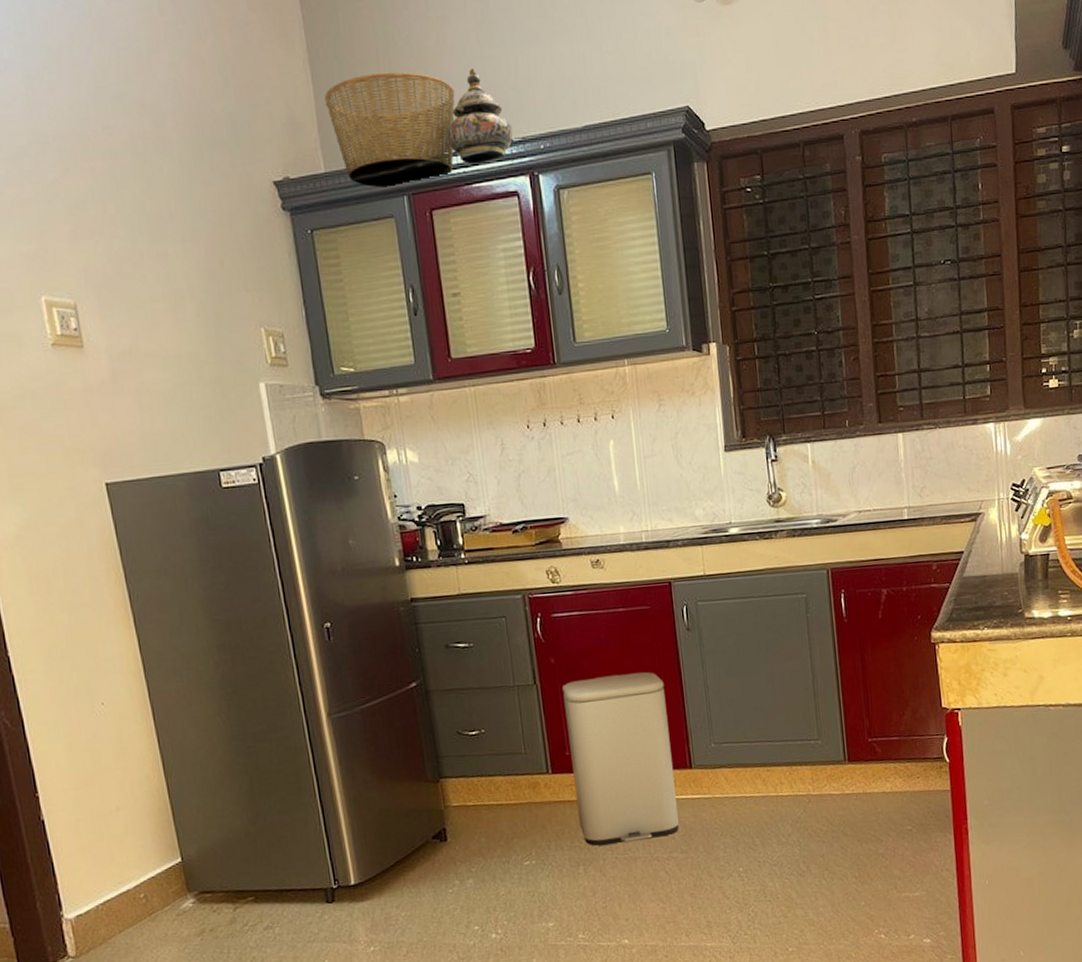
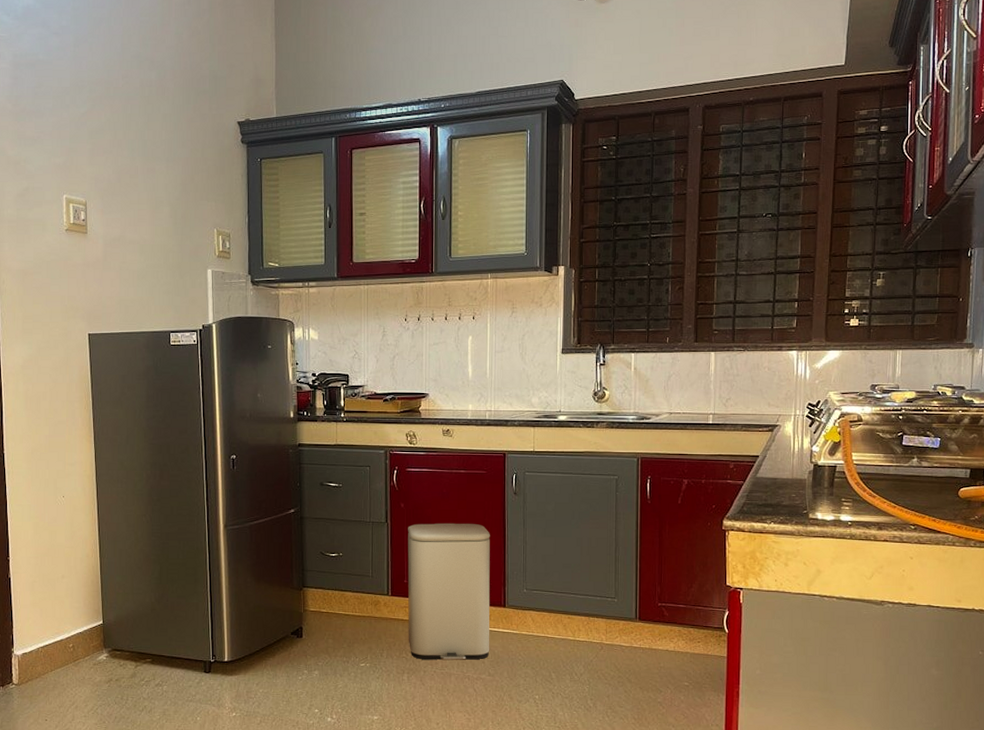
basket: present [324,71,455,189] -> none [283,45,381,132]
decorative jar: present [446,68,514,165] -> none [370,44,422,117]

